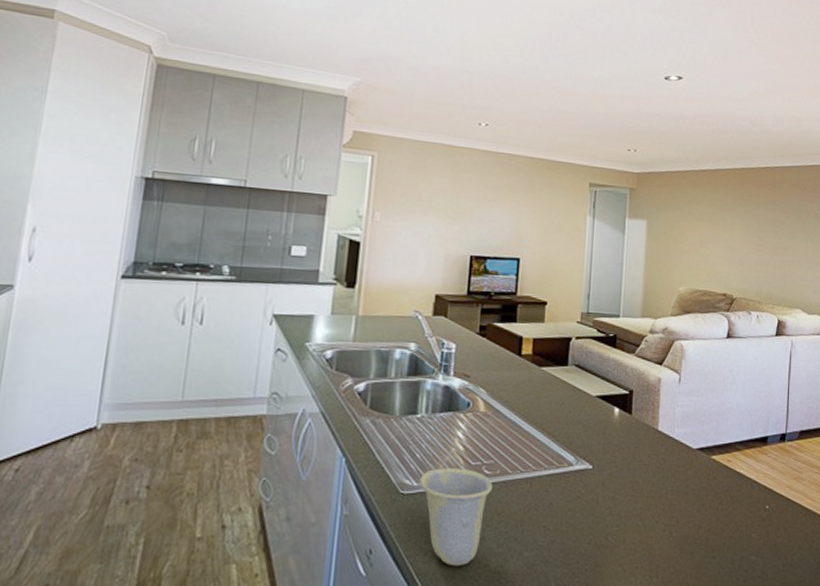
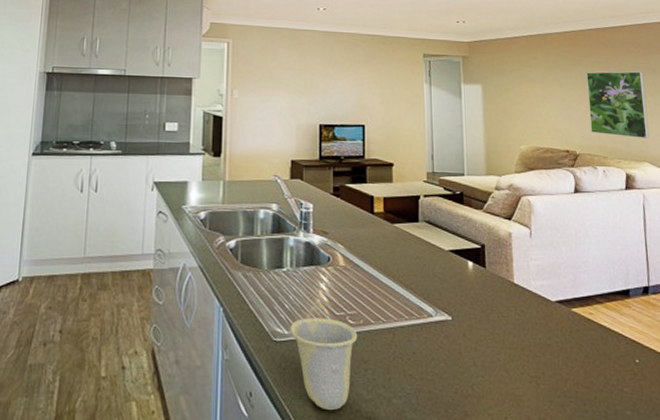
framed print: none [749,213,806,284] -> present [586,71,650,138]

